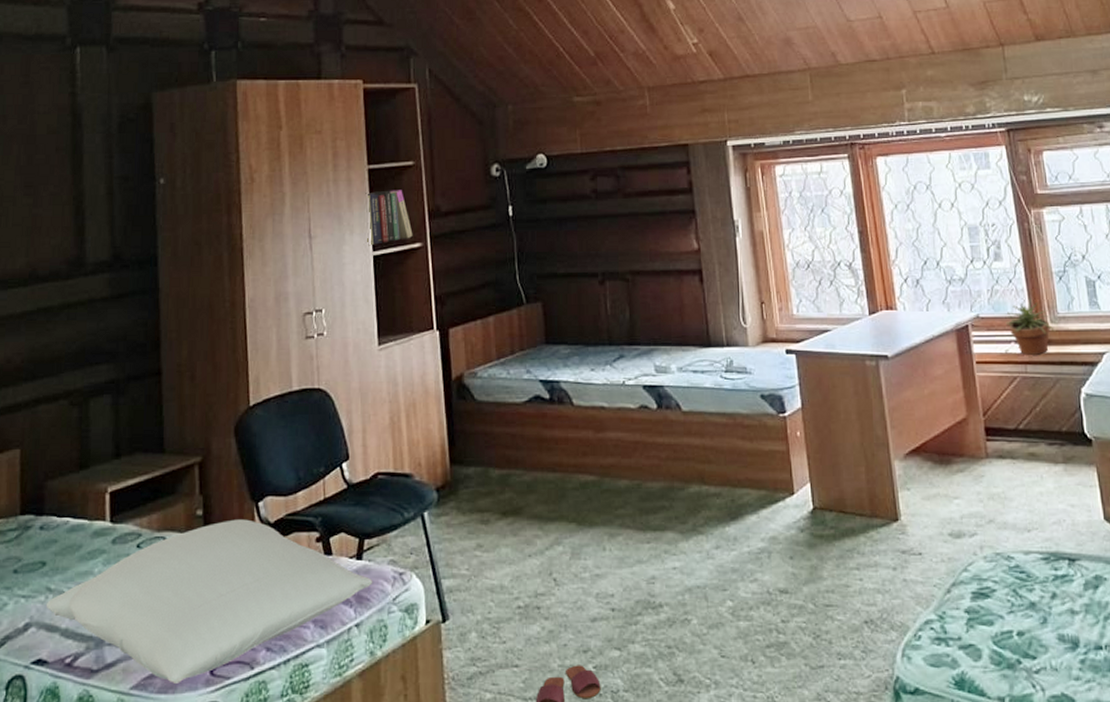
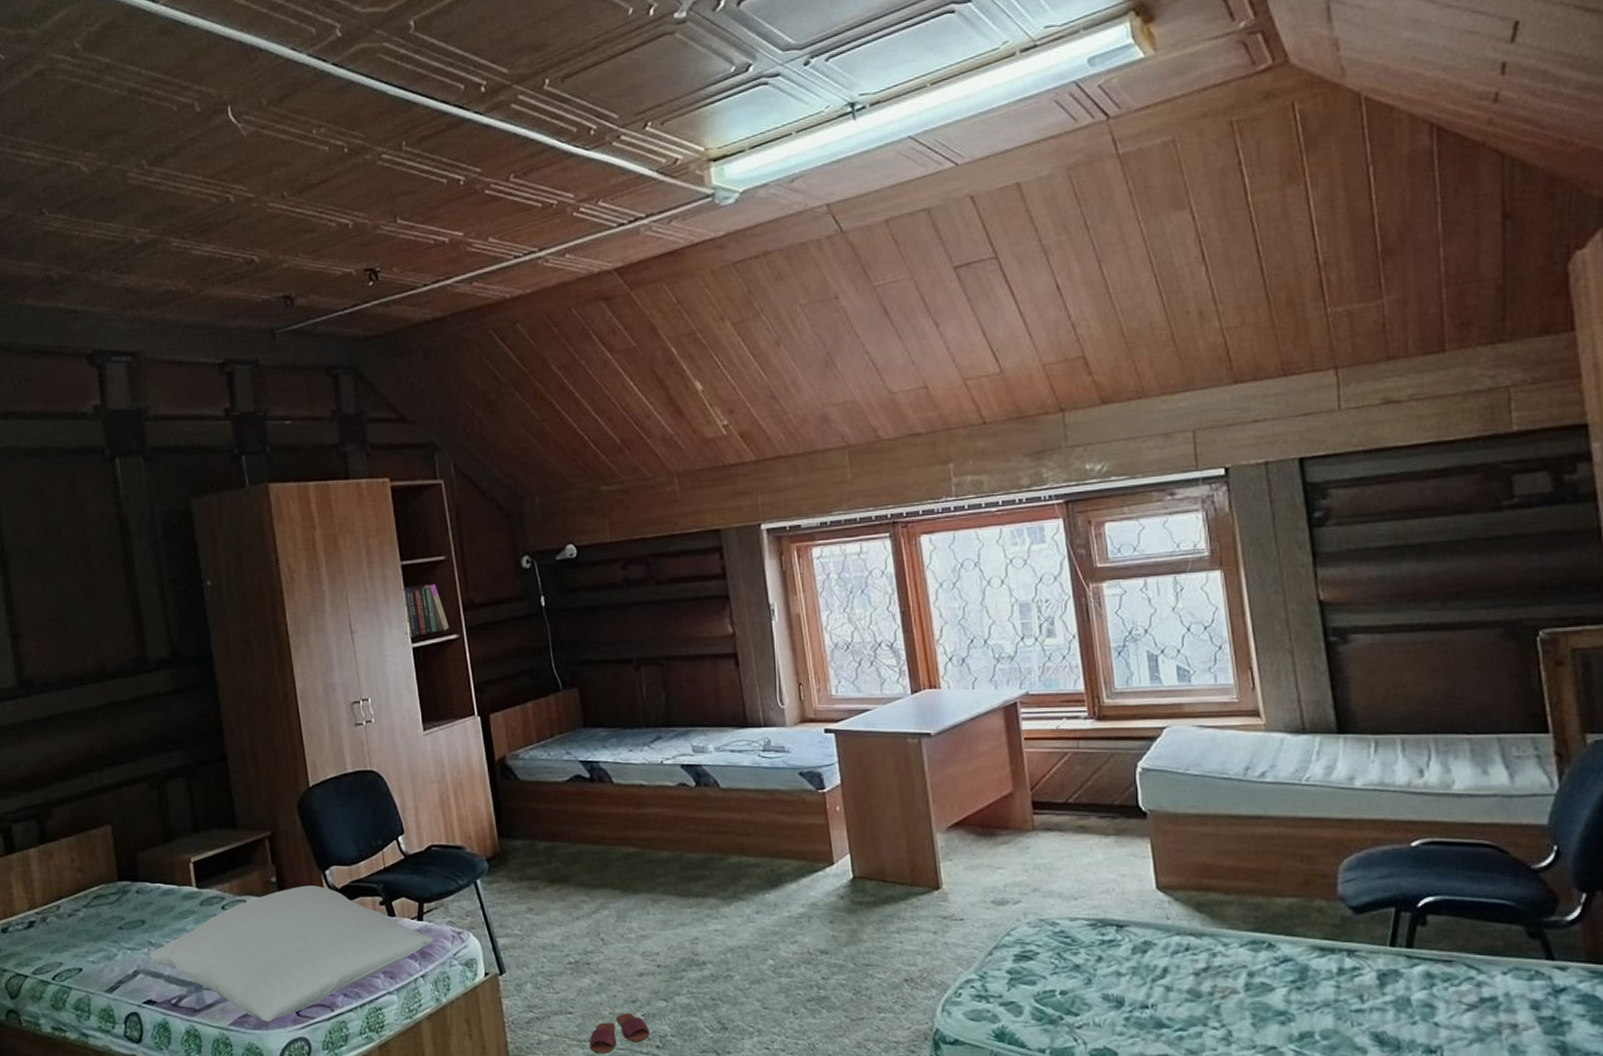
potted plant: present [1005,298,1056,355] -> none [1057,674,1112,731]

